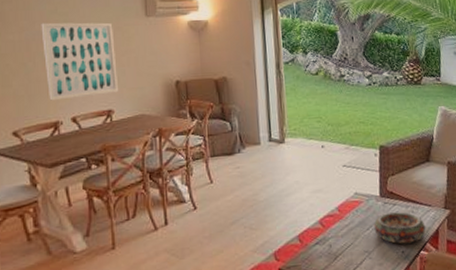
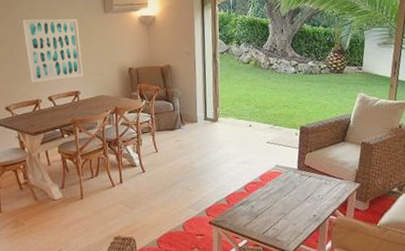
decorative bowl: present [373,212,426,244] -> none [290,183,337,209]

